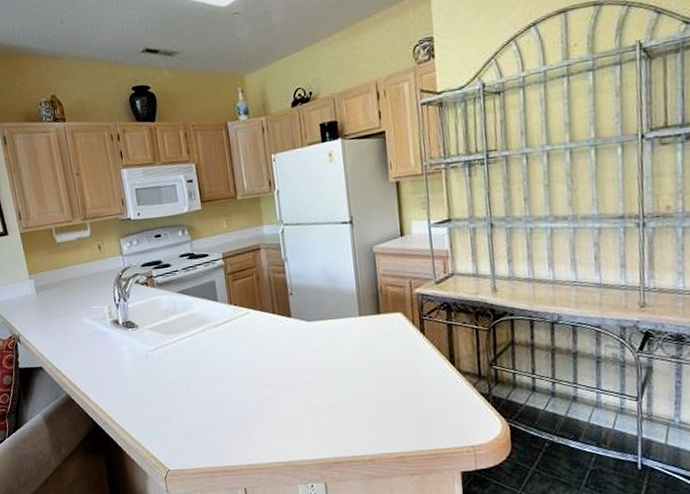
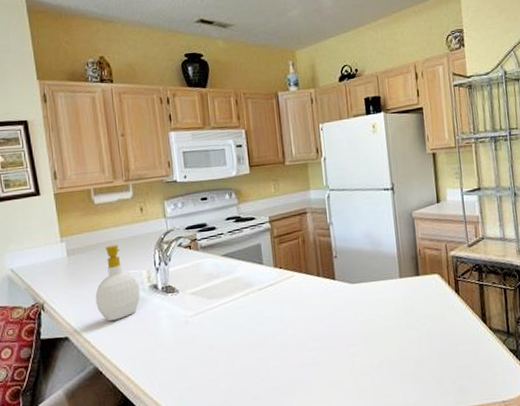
soap bottle: none [63,281,103,354] -> present [95,244,140,322]

